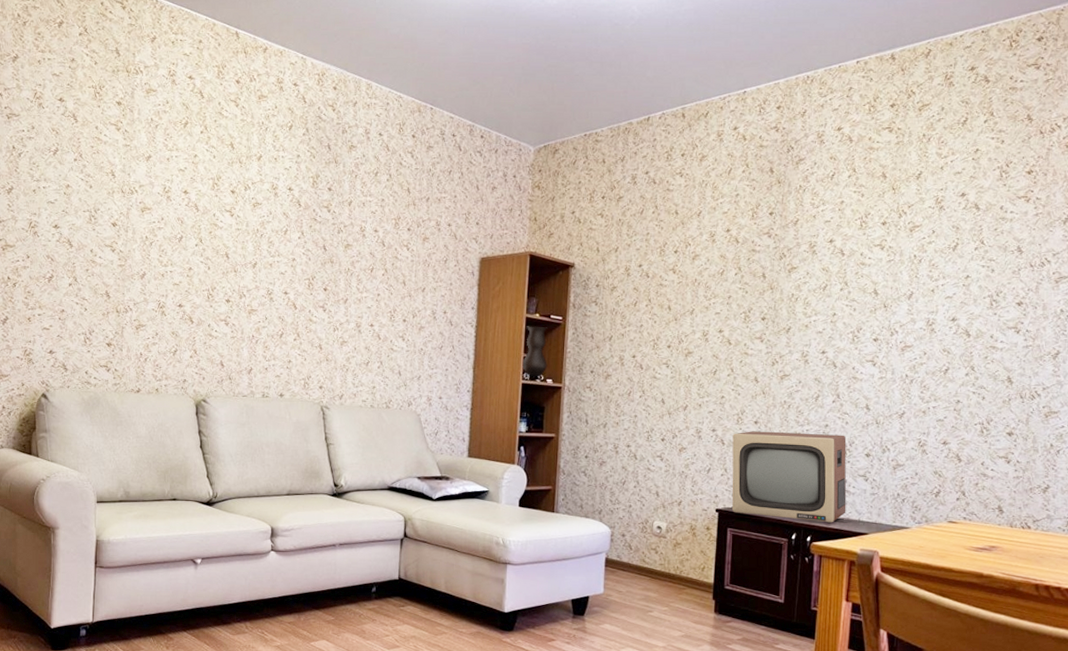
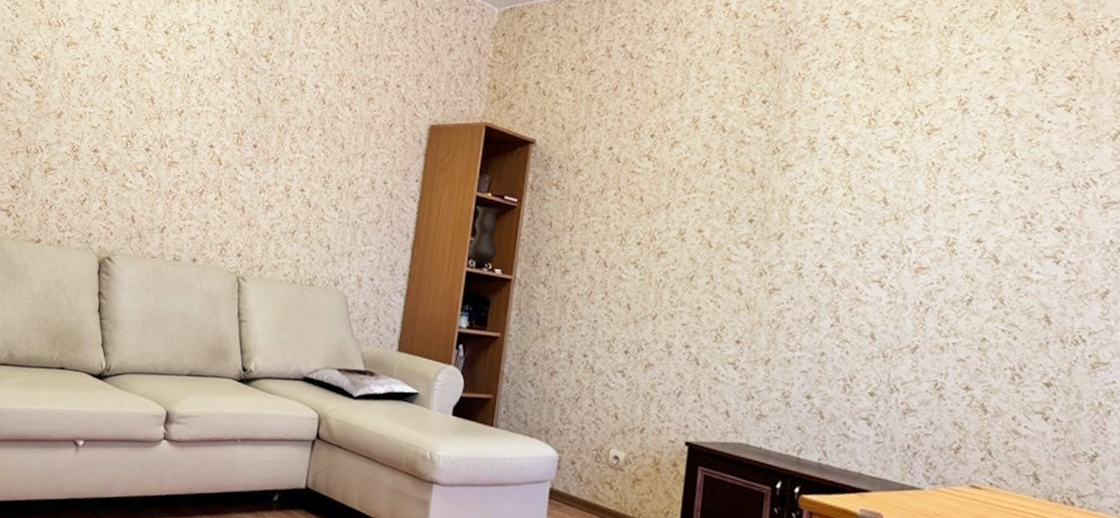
television: present [731,431,847,524] -> none [705,351,846,474]

